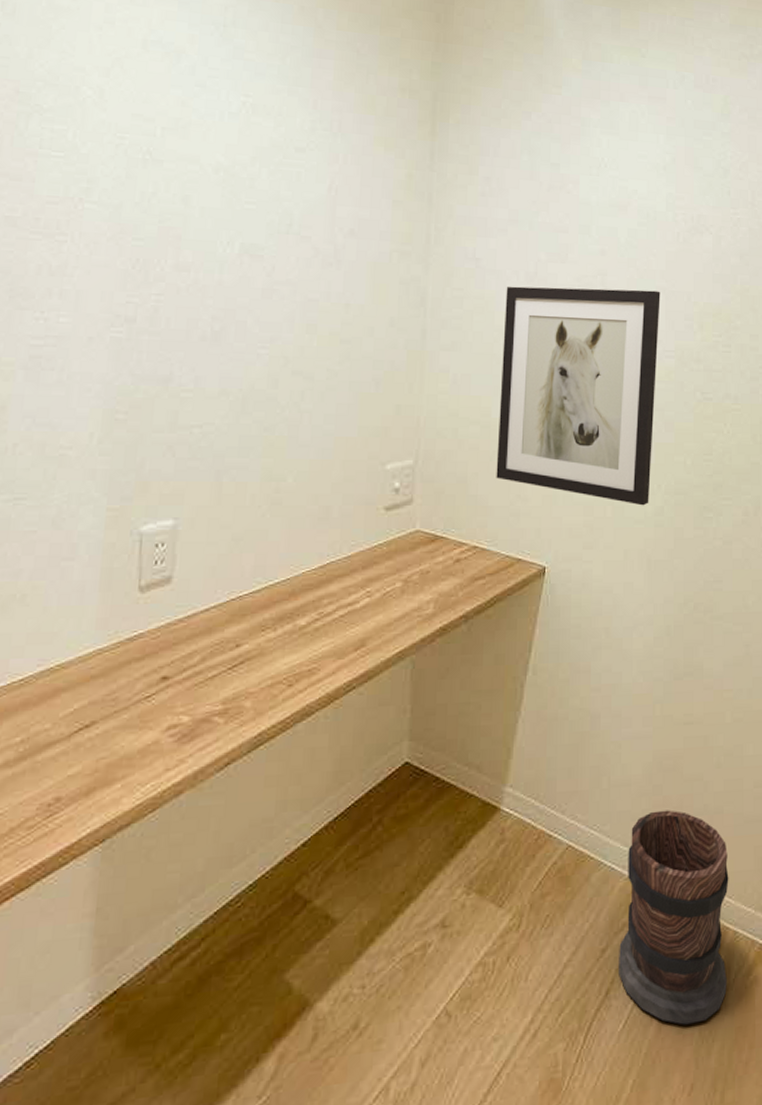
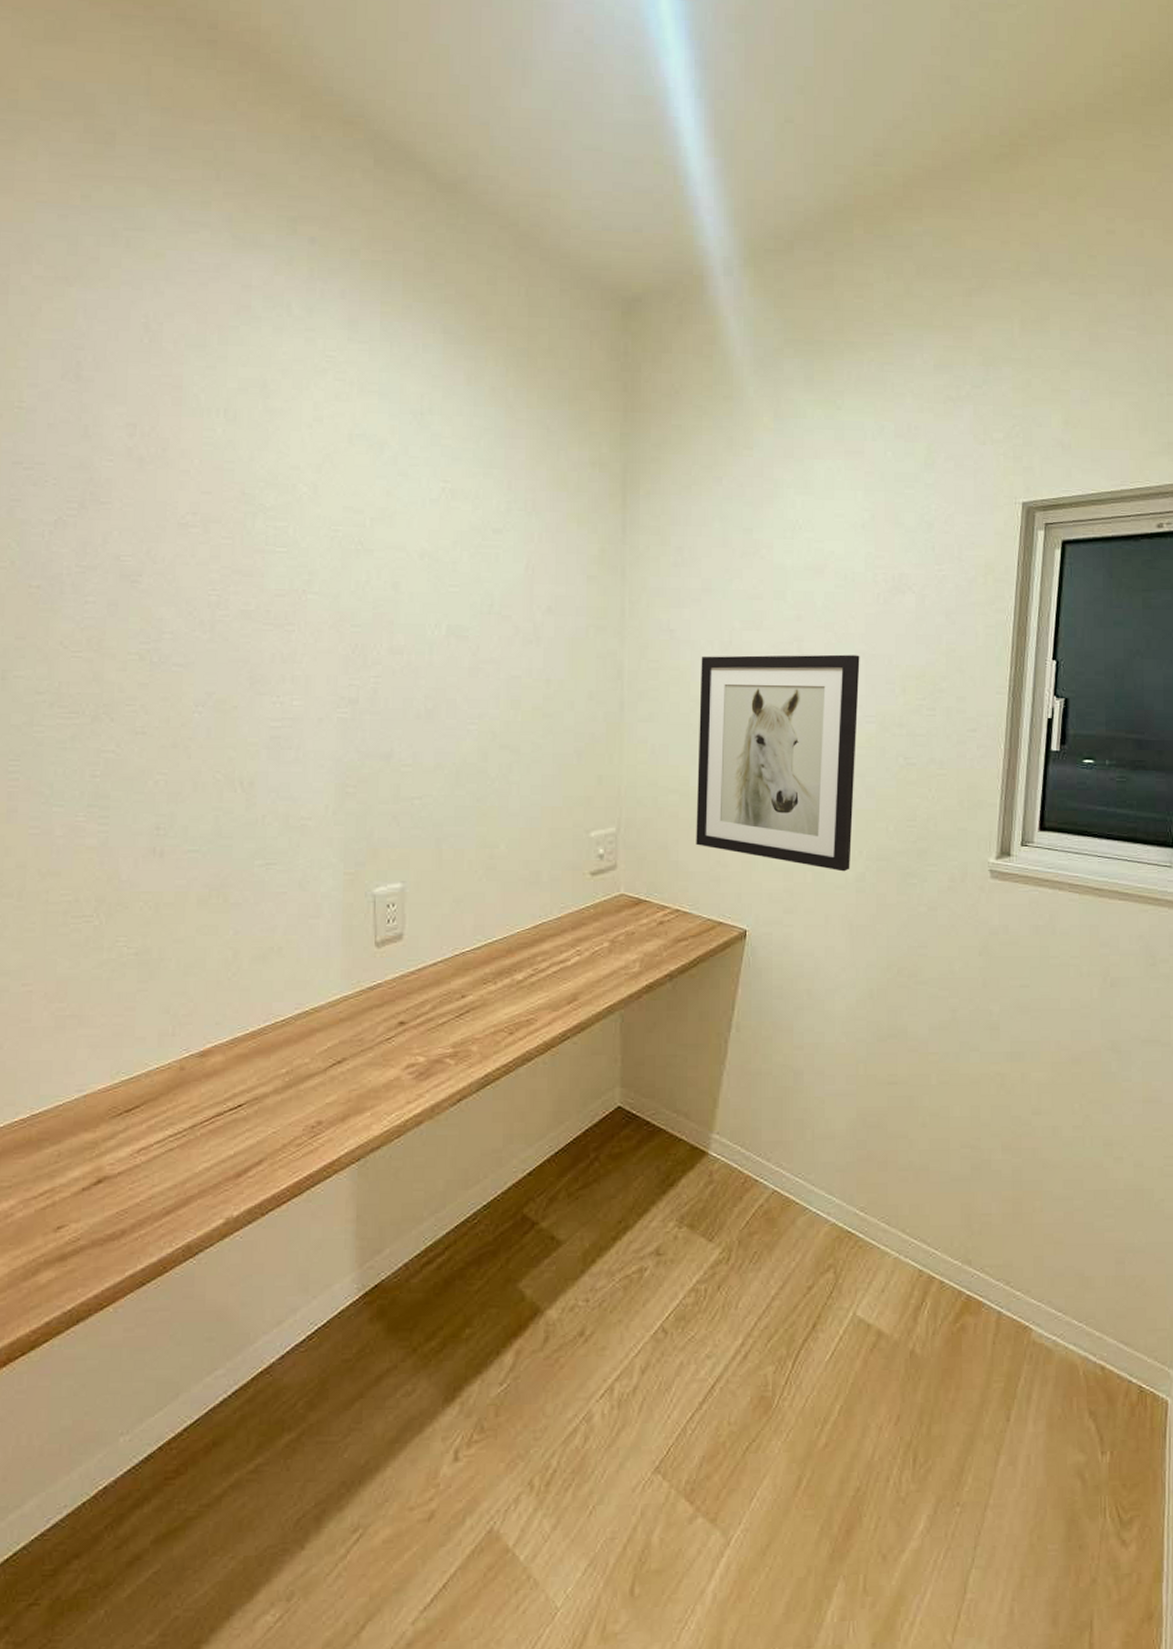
wooden barrel: present [619,810,729,1025] -> none [825,1164,935,1362]

